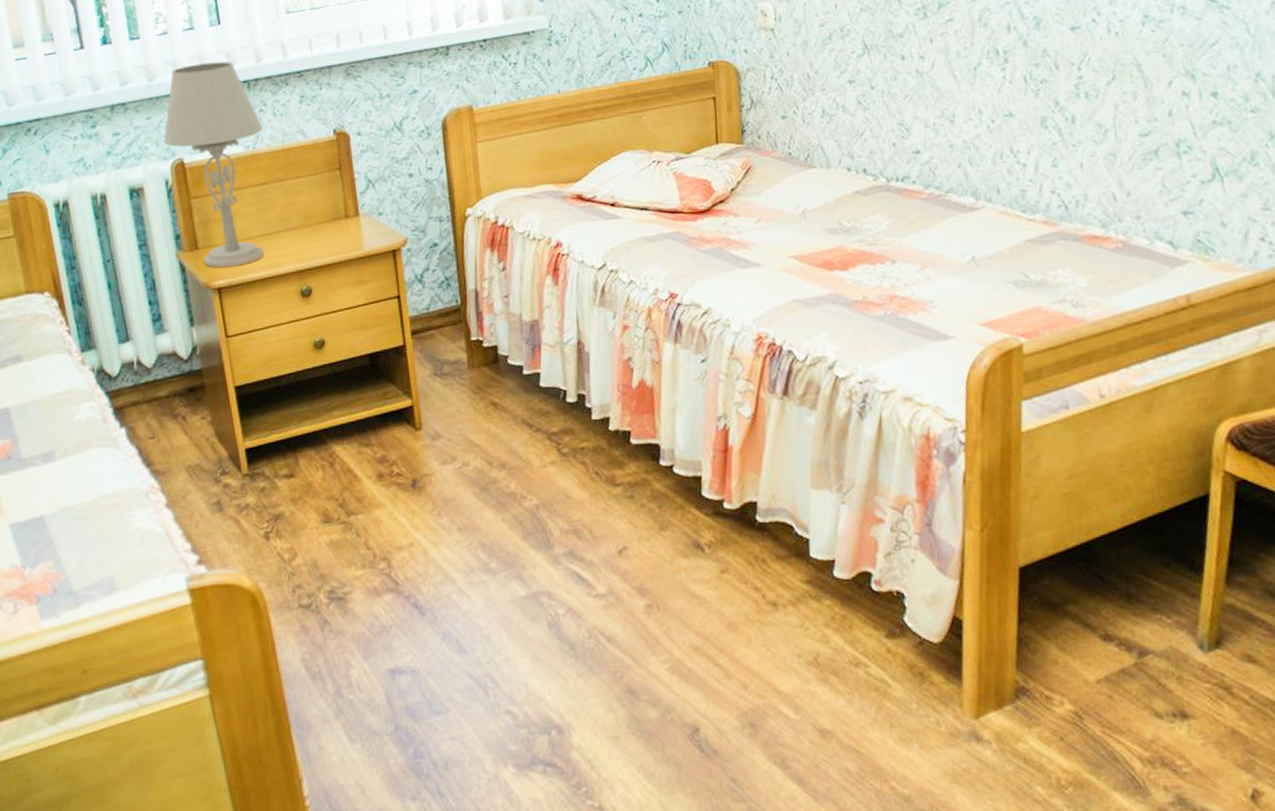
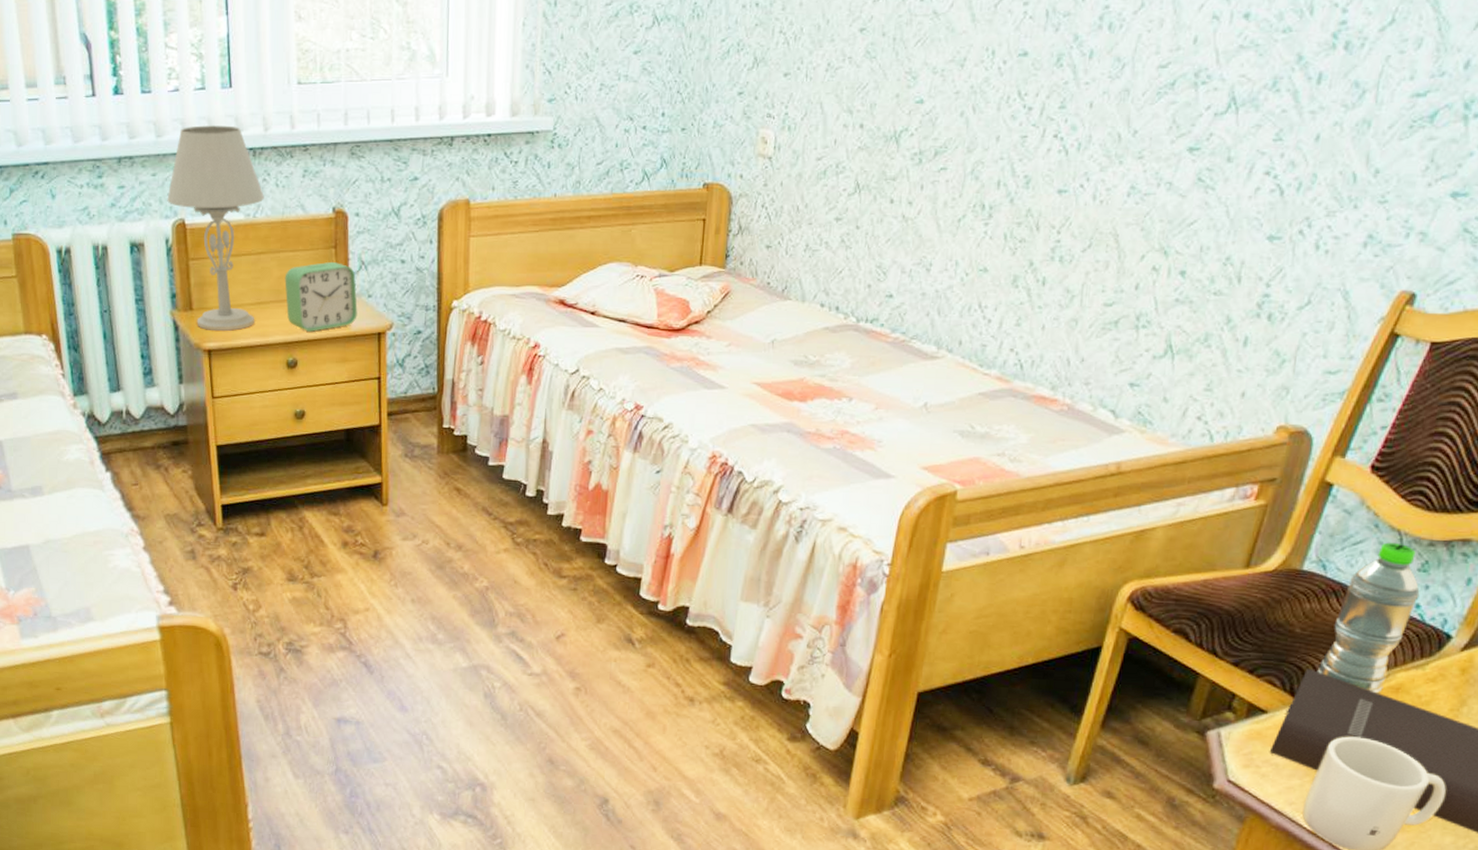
alarm clock: none [290,183,370,258] -> present [284,261,358,332]

